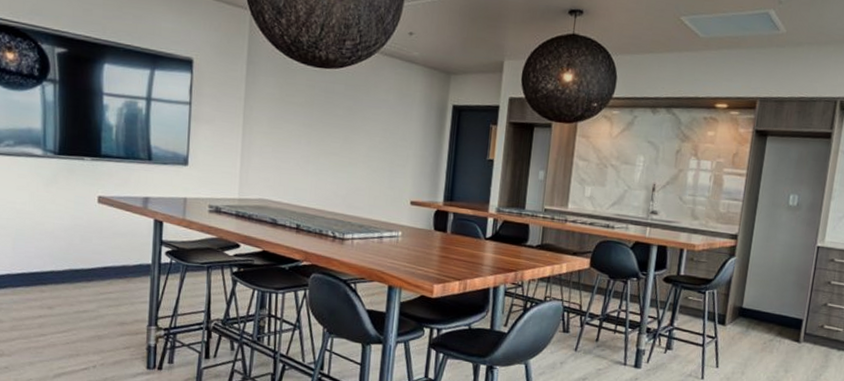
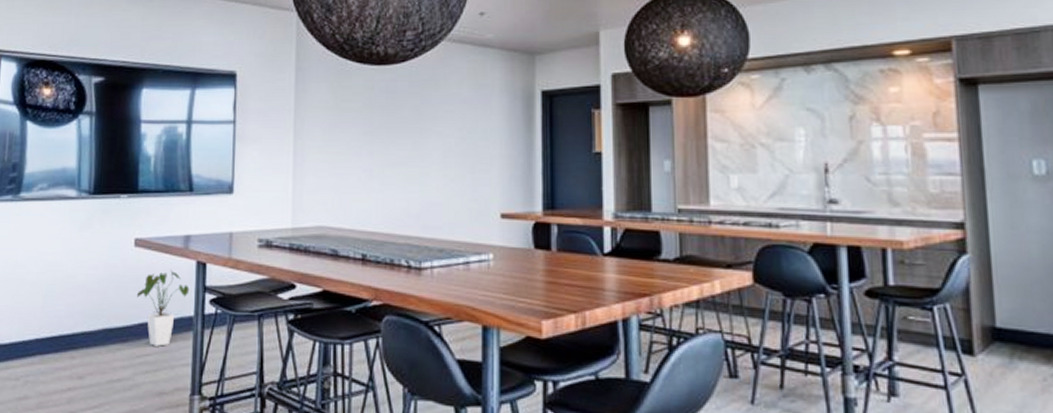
house plant: none [101,225,148,287] -> present [137,270,190,347]

